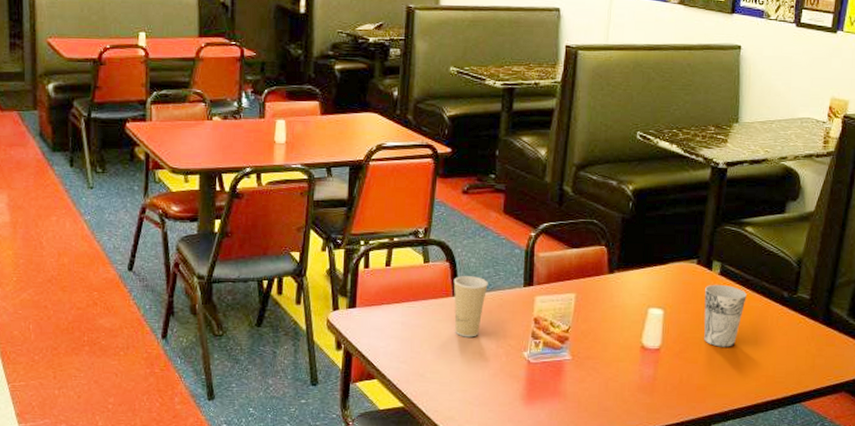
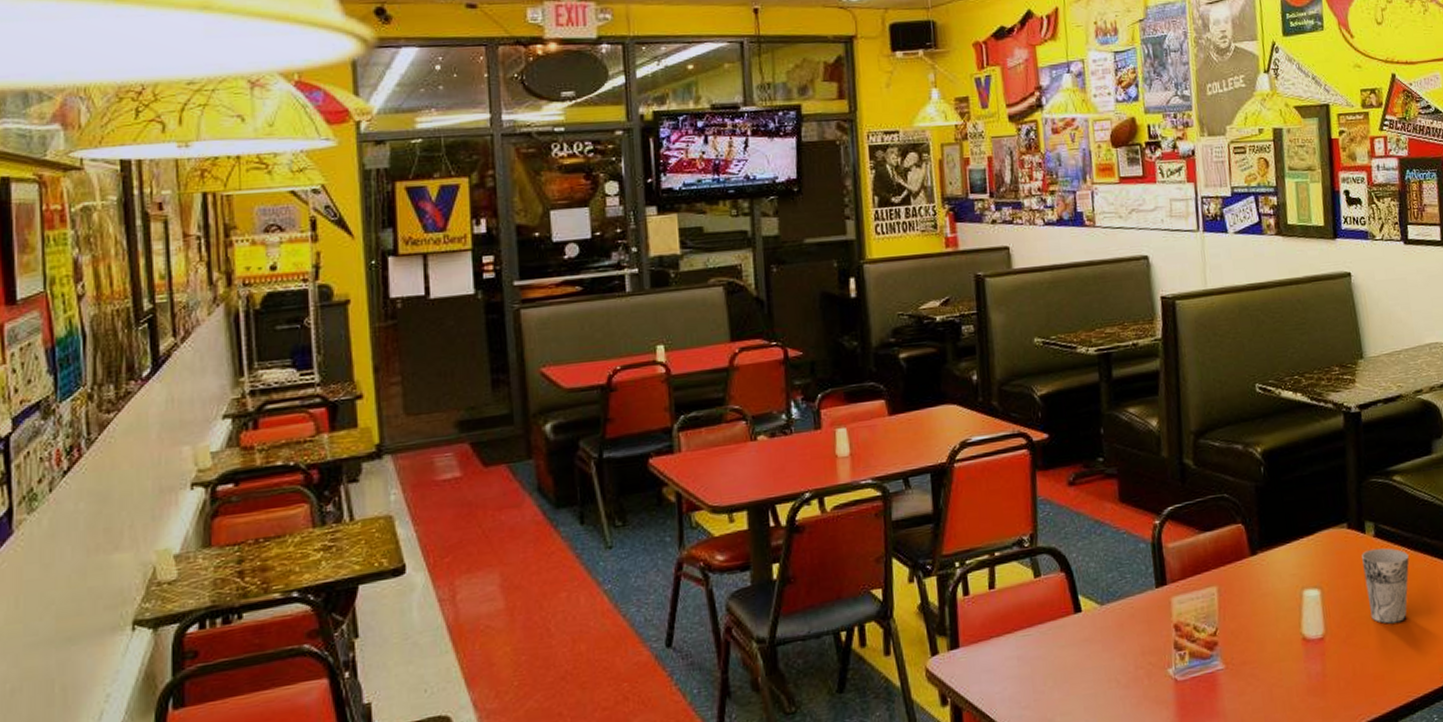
paper cup: present [453,276,488,337] -> none [1072,584,1114,663]

